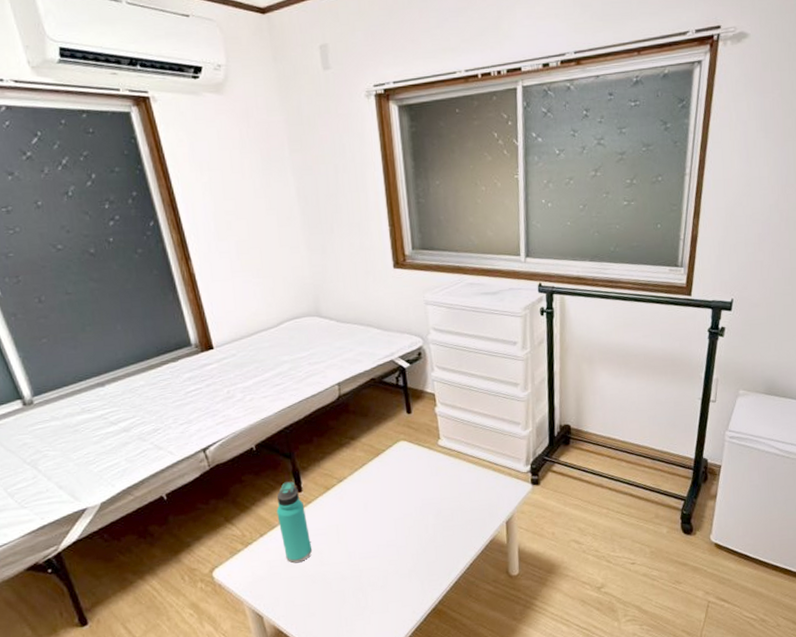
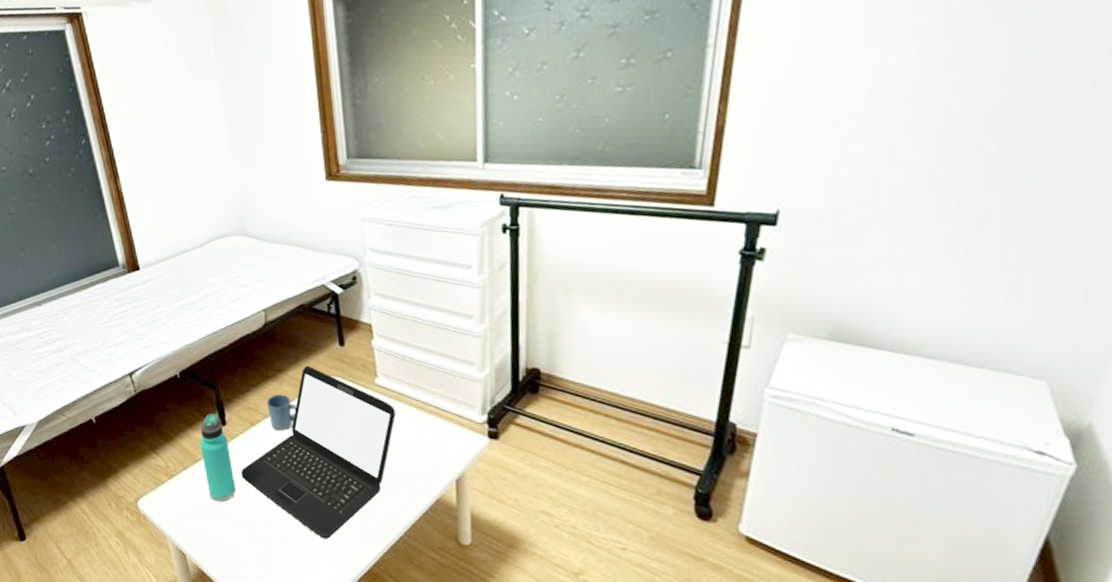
laptop: none [317,432,456,585] -> present [241,365,396,539]
mug: none [340,459,369,492] -> present [266,394,297,430]

